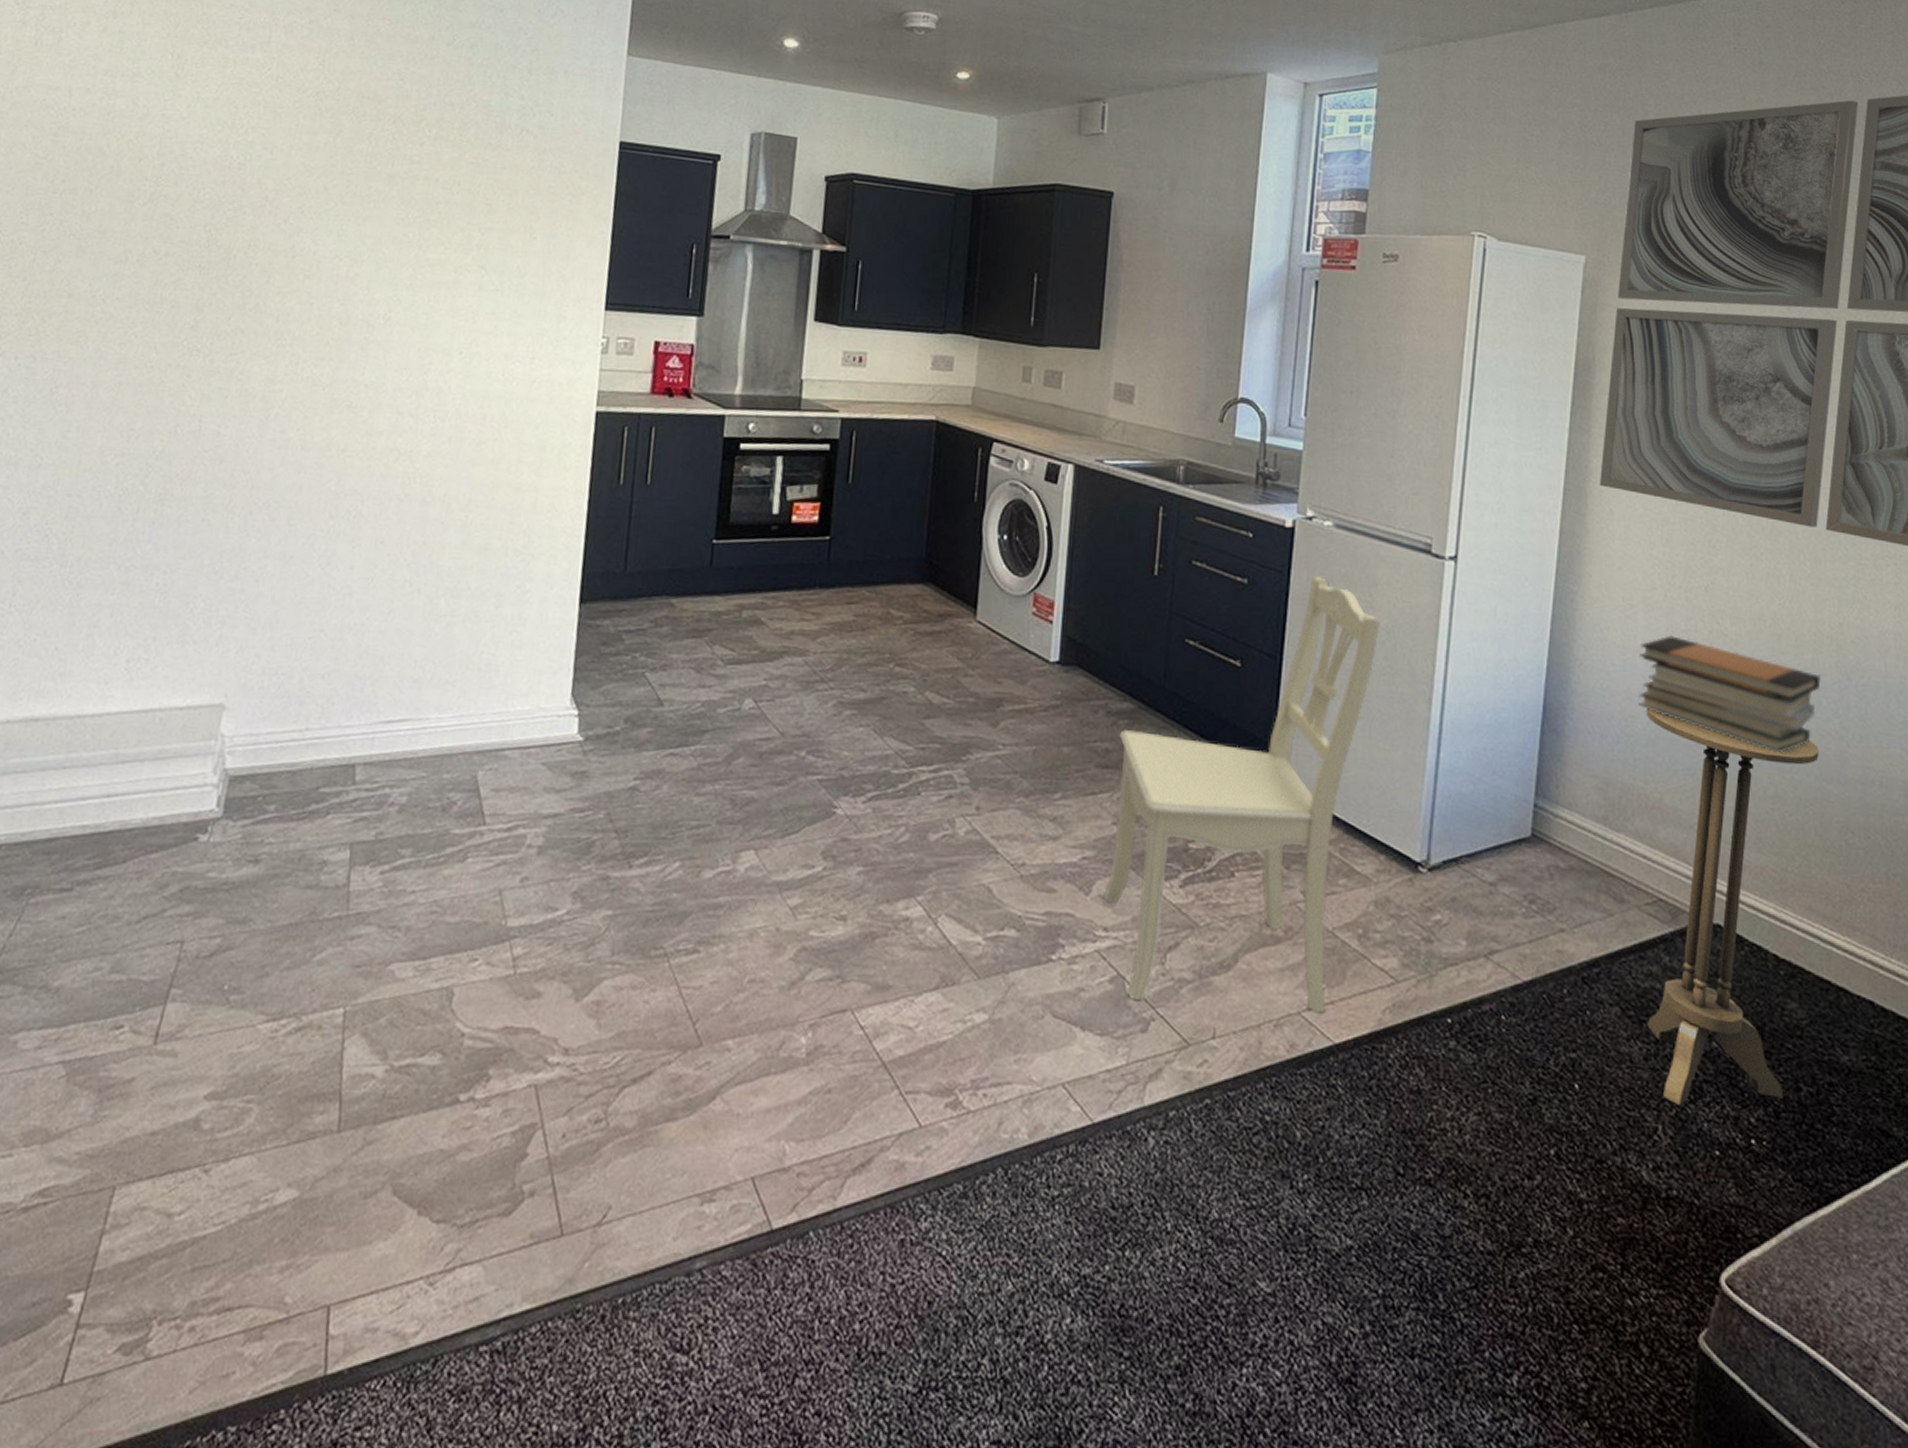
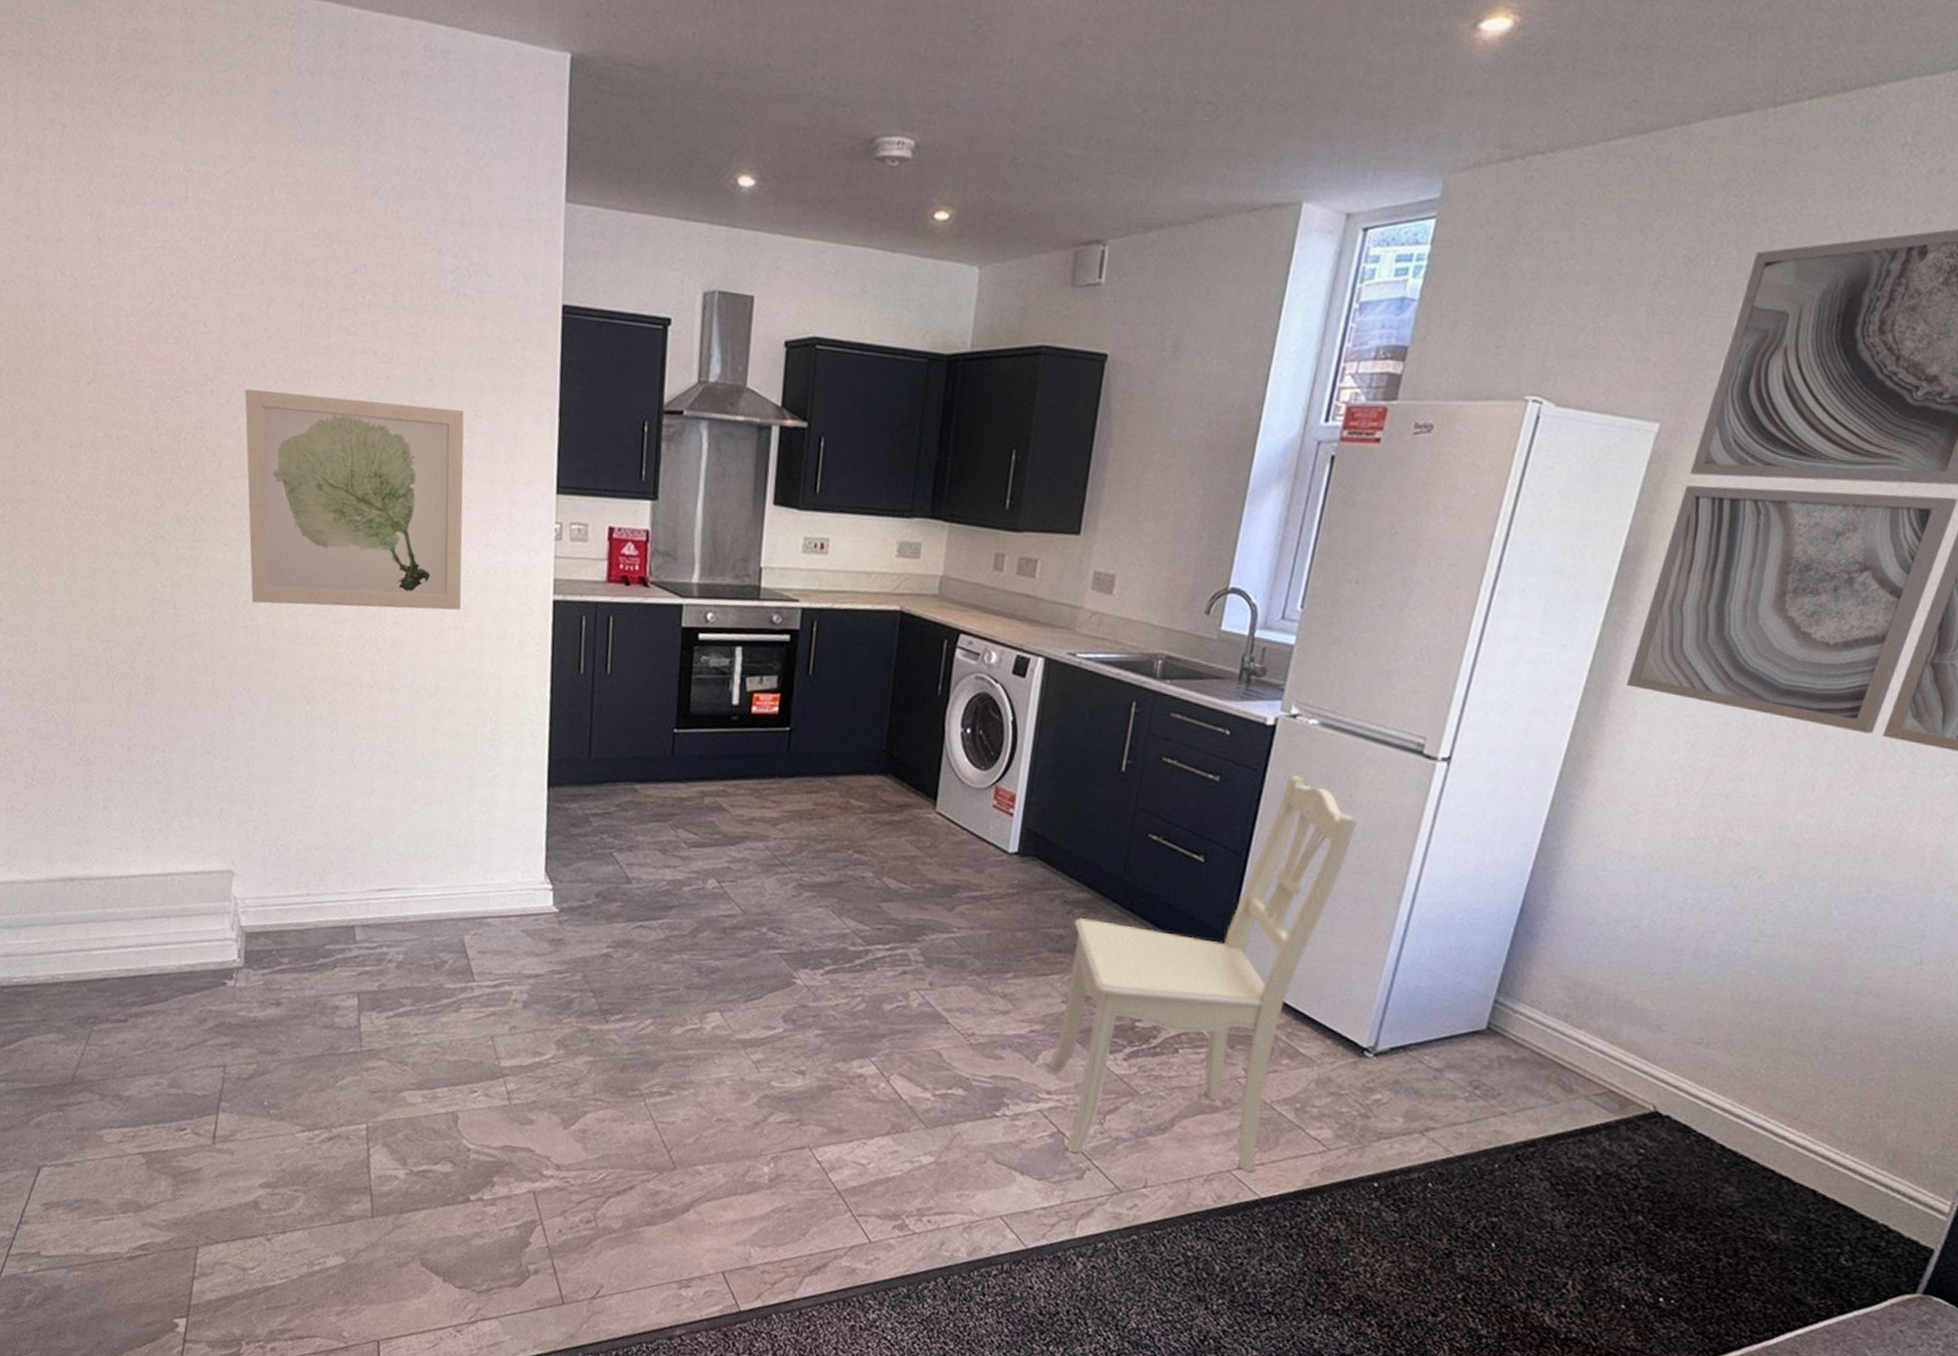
wall art: none [284,210,520,422] -> present [244,388,465,610]
book stack: present [1638,635,1821,753] -> none [1625,842,1837,961]
side table: present [1646,708,1819,1106] -> none [1575,913,1817,1267]

